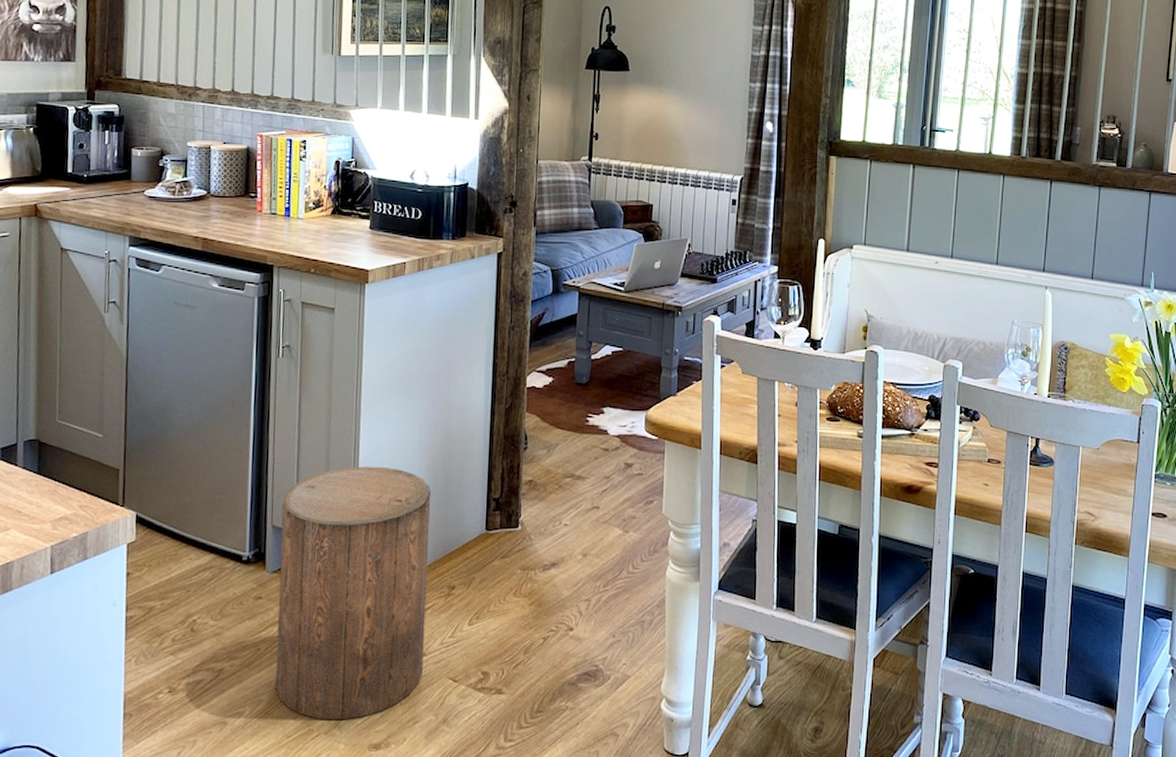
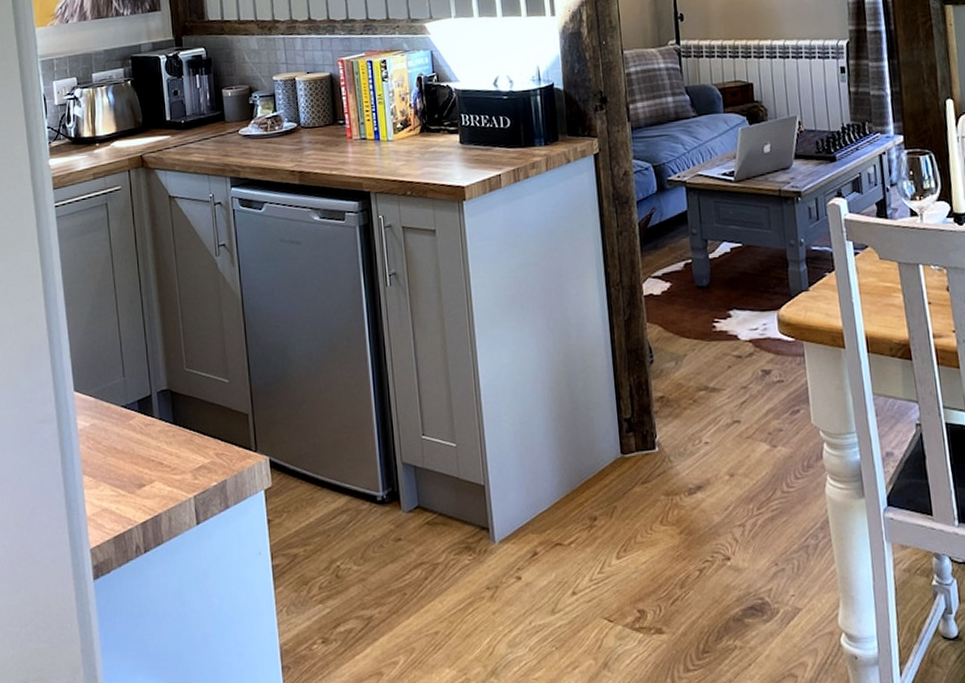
stool: present [275,466,431,720] -> none [409,392,575,668]

